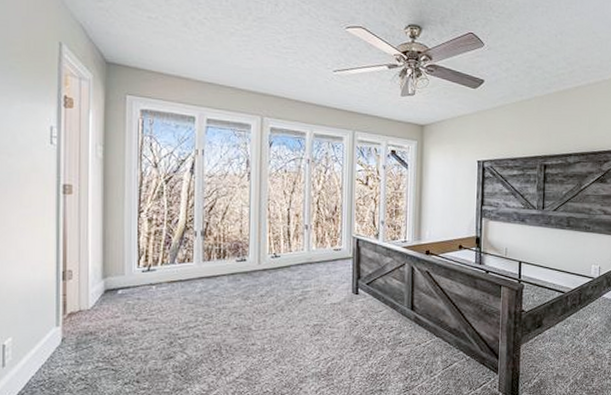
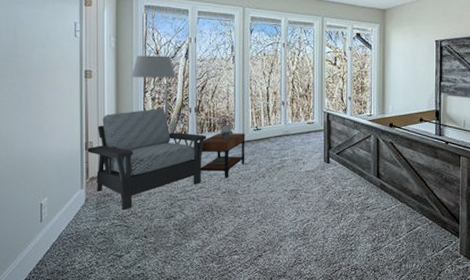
armchair: none [65,231,215,352] -> present [87,109,207,211]
floor lamp: none [122,168,178,249] -> present [131,55,175,123]
side table: none [204,251,262,312] -> present [198,125,245,178]

